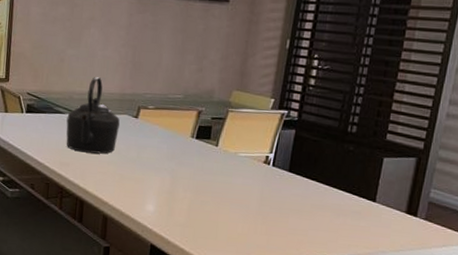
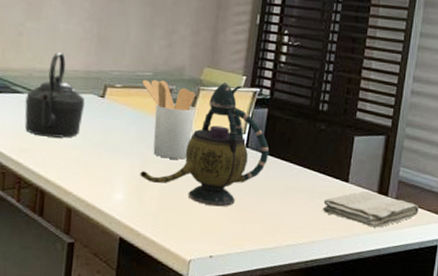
teapot: none [170,105,296,221] -> present [140,82,270,207]
utensil holder: none [174,102,224,176] -> present [143,80,196,160]
washcloth: none [348,210,450,247] -> present [323,190,419,228]

